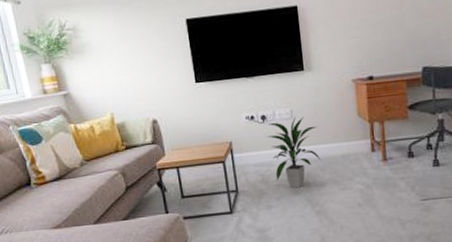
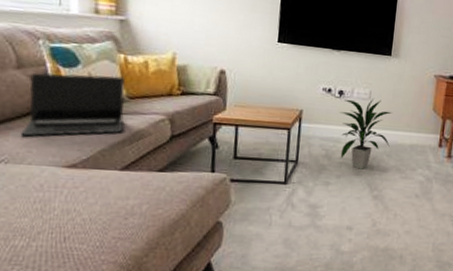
laptop: none [10,143,89,209] -> present [20,72,125,137]

